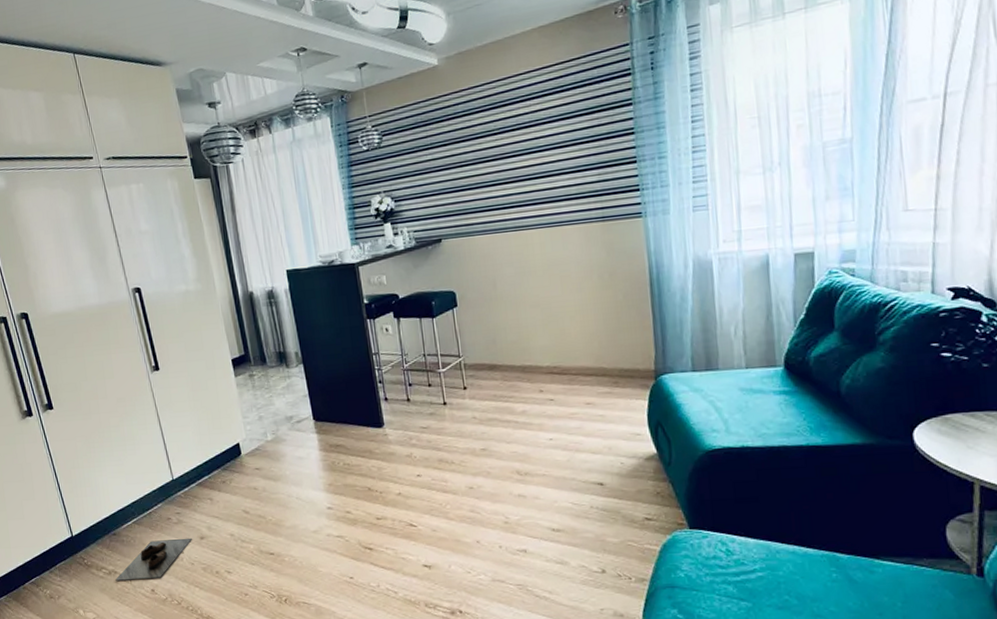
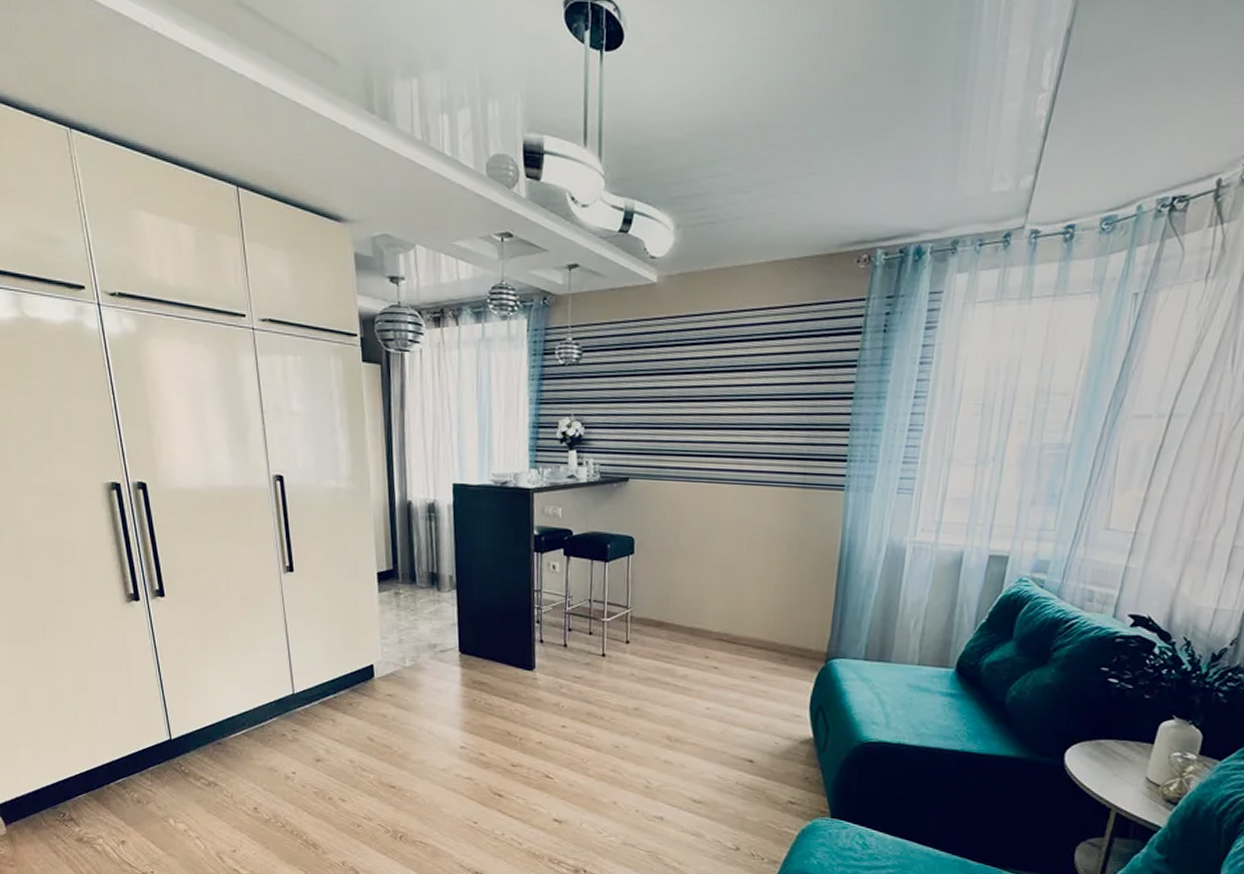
shoe: present [115,538,192,581] -> none [215,756,306,797]

